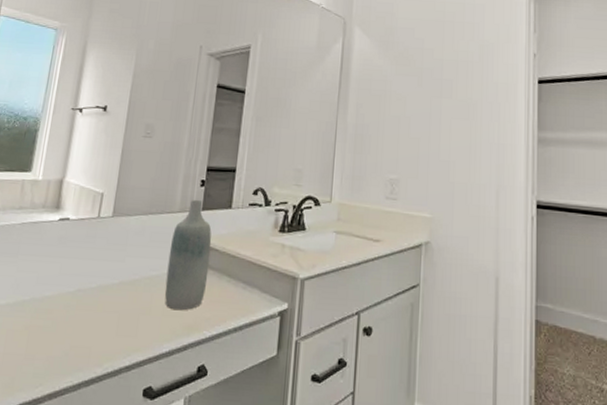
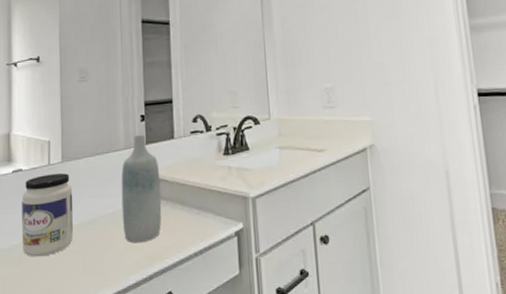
jar: none [56,227,119,312] -> present [22,173,73,257]

